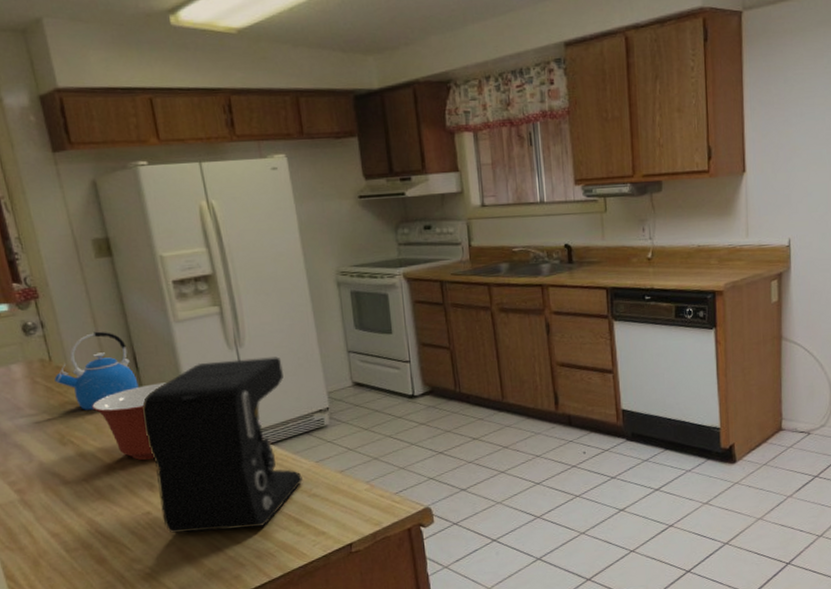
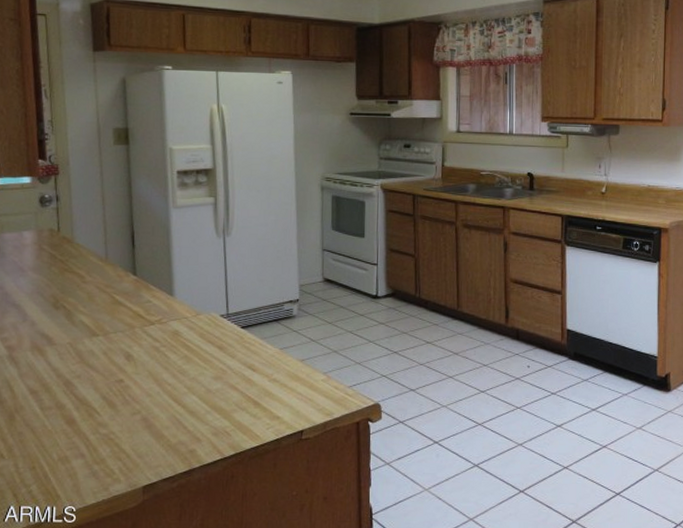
kettle: present [54,331,139,410] -> none [59,209,132,279]
mixing bowl: present [92,382,166,461] -> none [88,261,157,331]
coffee maker: present [142,357,303,533] -> none [130,246,266,406]

